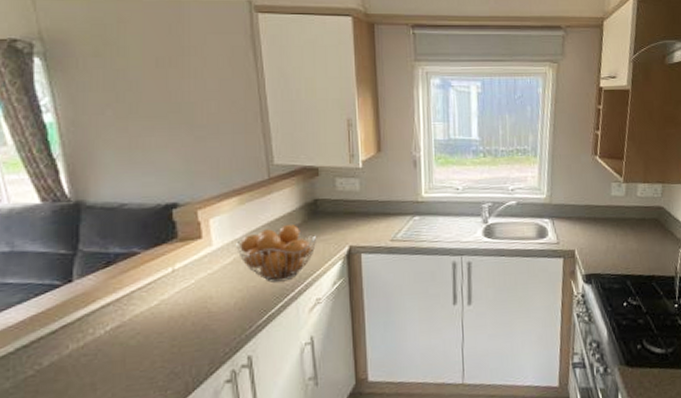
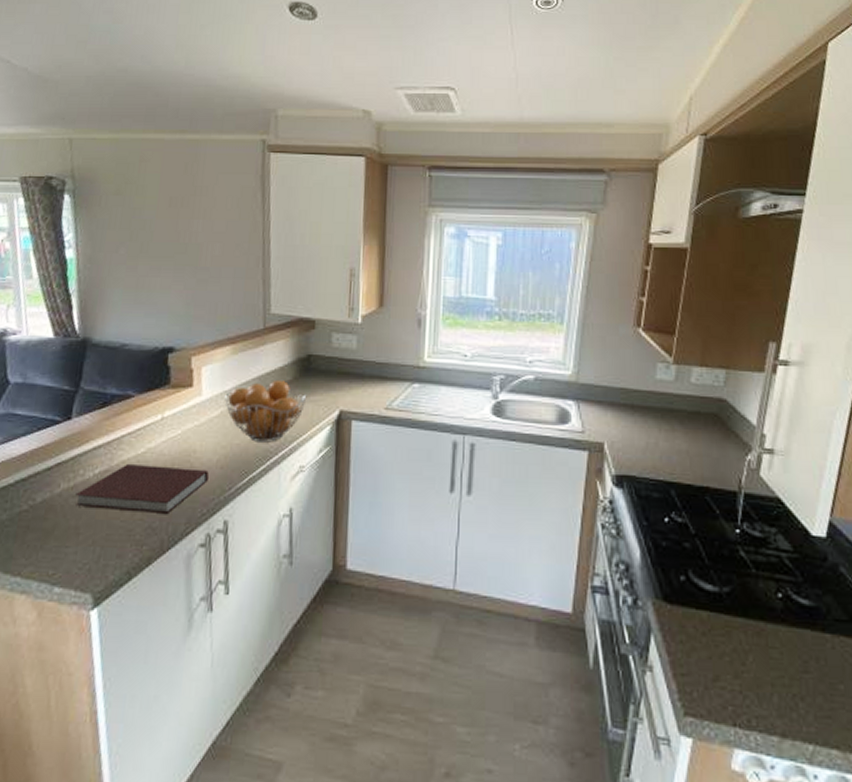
notebook: none [87,313,227,365] -> present [75,463,209,513]

